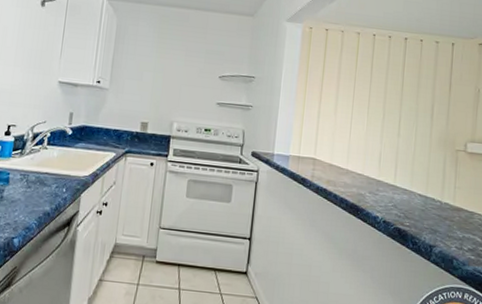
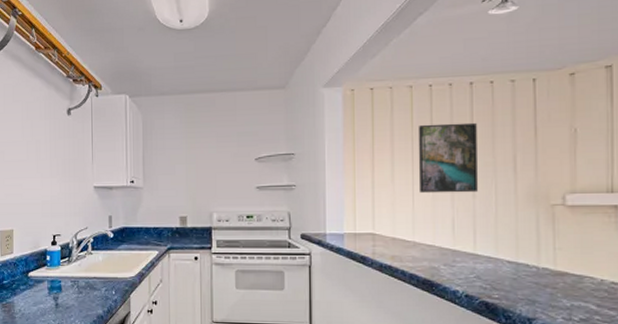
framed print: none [355,67,407,133] -> present [418,122,479,194]

